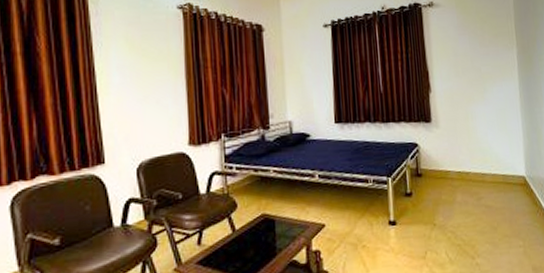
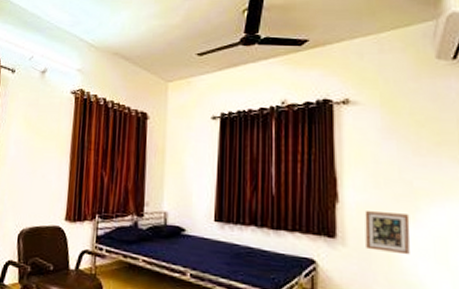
picture frame: none [450,95,482,128] -> present [364,211,410,255]

